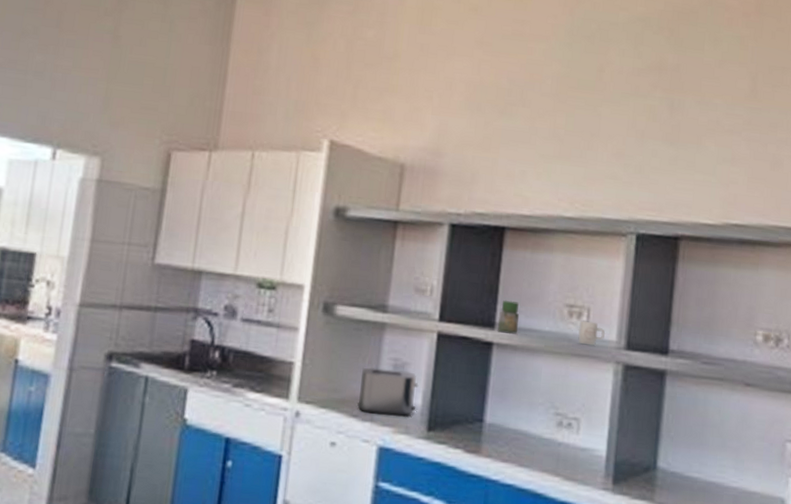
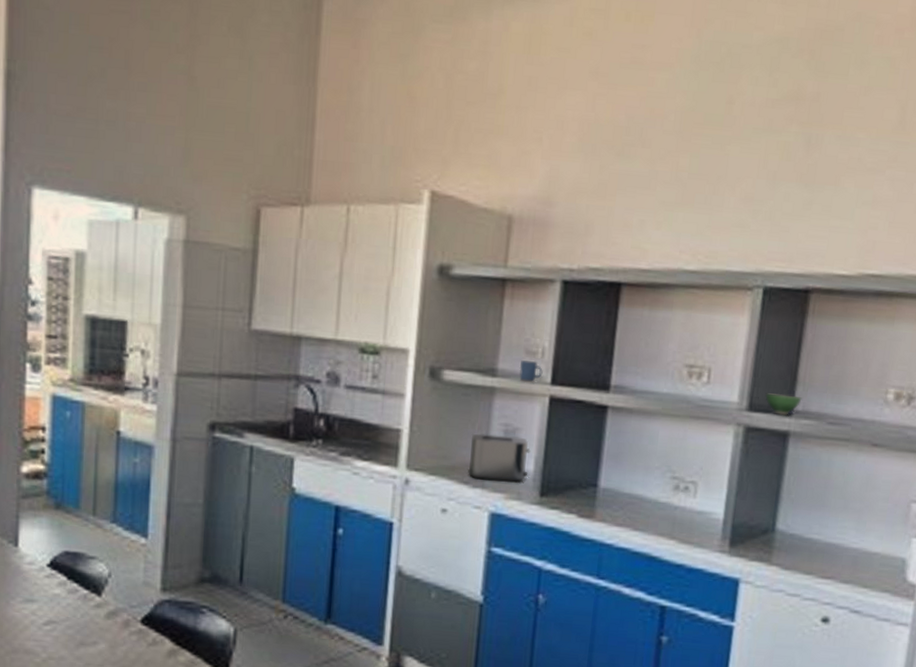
mug: none [409,297,431,318] -> present [519,360,543,382]
jar: present [497,300,520,335] -> none [612,361,636,397]
mug: present [578,320,606,346] -> none [697,381,727,408]
bowl: none [642,333,677,355] -> present [765,393,802,416]

